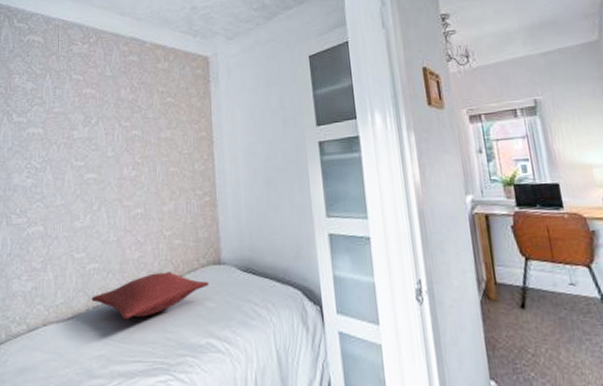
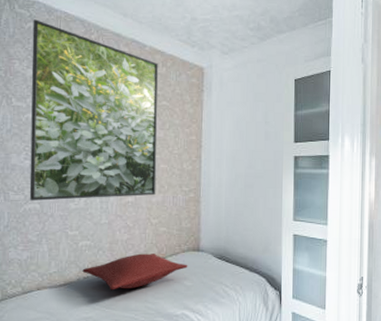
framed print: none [31,31,167,223] -> present [29,19,158,201]

